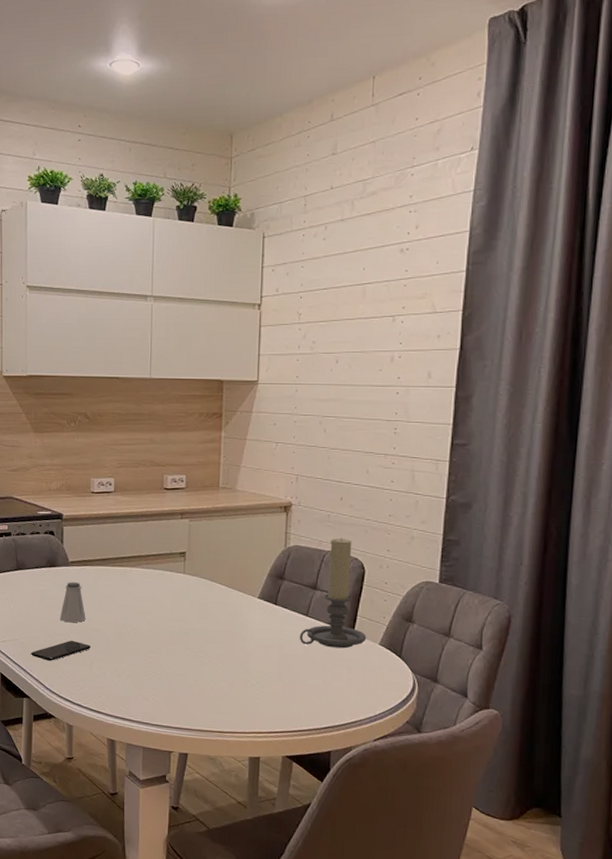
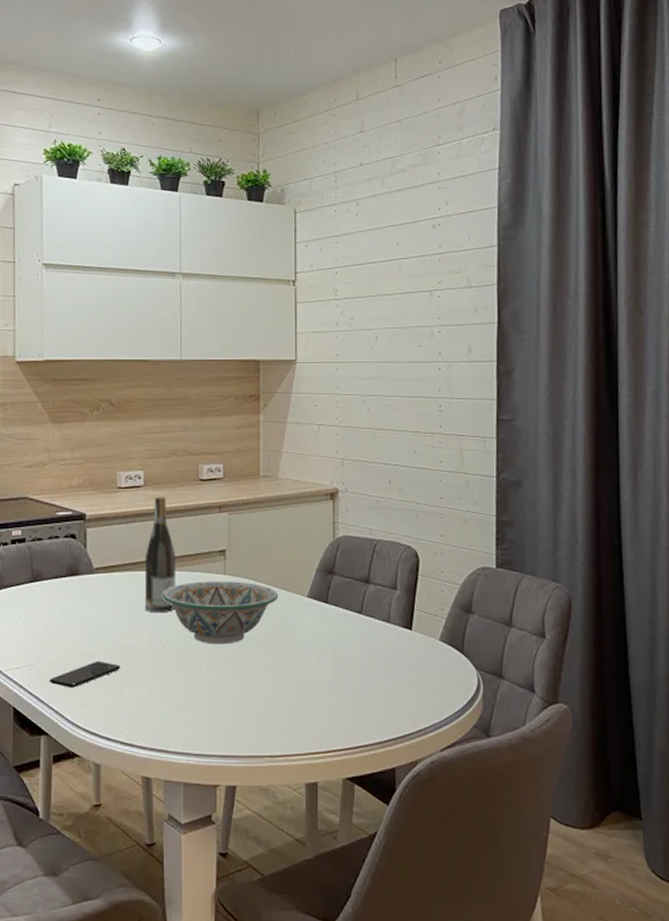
saltshaker: present [60,582,86,623] -> none [84,592,114,640]
wine bottle: none [113,502,141,603] -> present [145,496,175,612]
decorative bowl: none [128,578,232,635] -> present [162,581,279,645]
candle holder: present [299,538,367,649] -> none [354,524,426,648]

